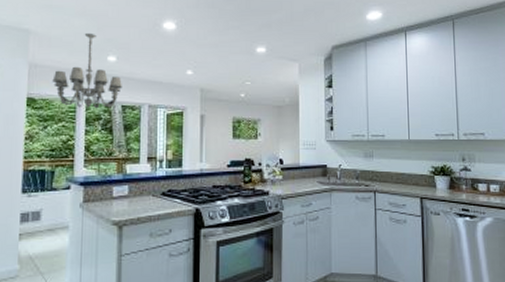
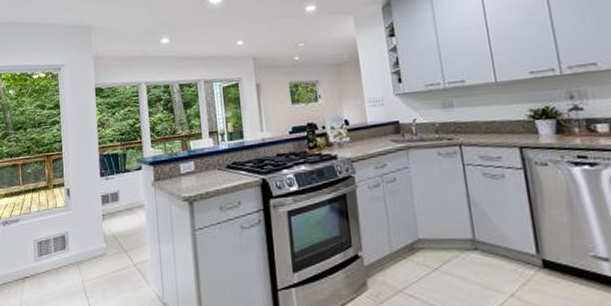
chandelier: present [52,32,122,109] -> none [115,19,177,92]

